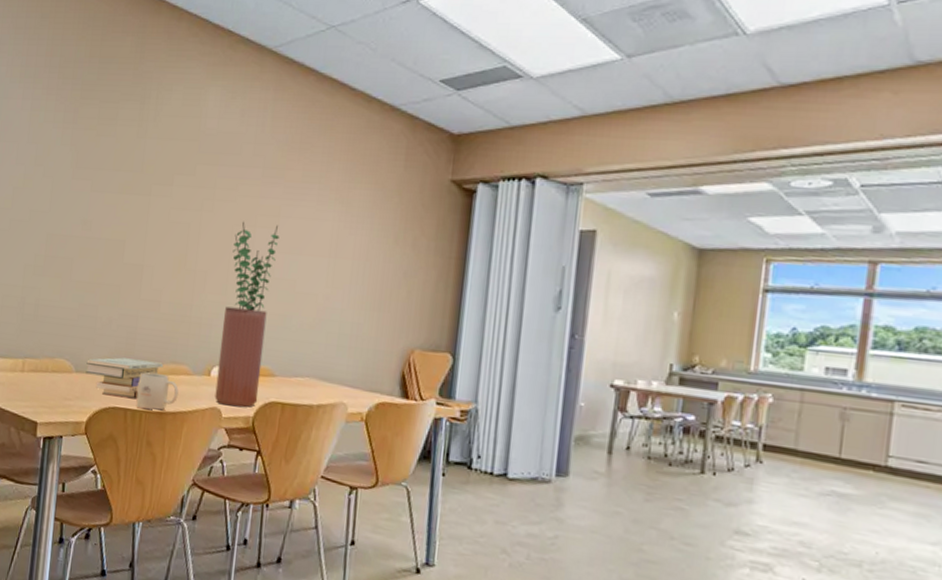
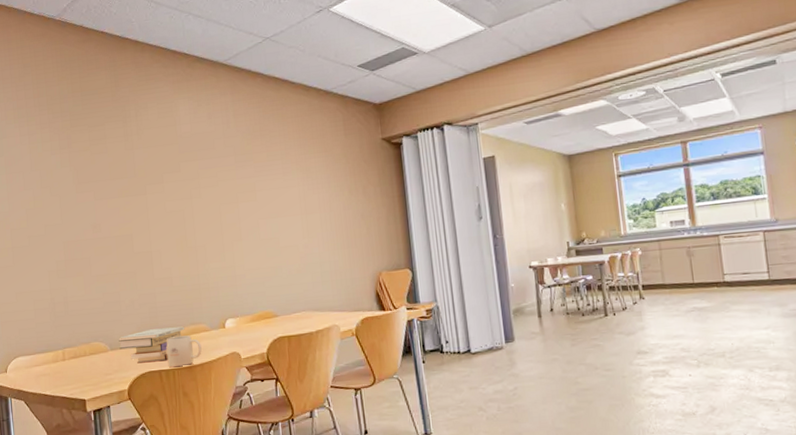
vase: present [214,221,280,408] -> none [222,198,268,349]

